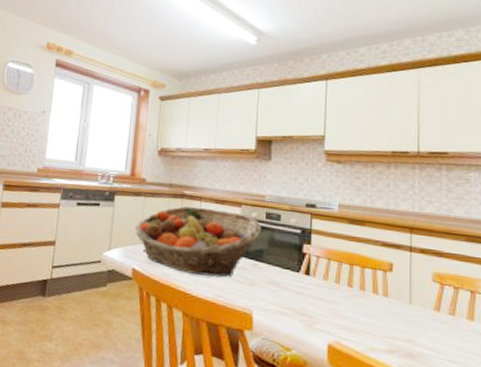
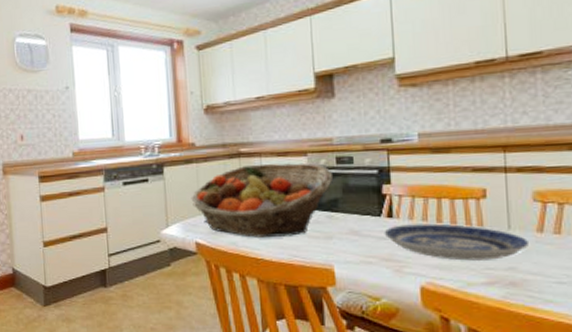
plate: none [300,283,426,330] -> present [384,223,528,261]

